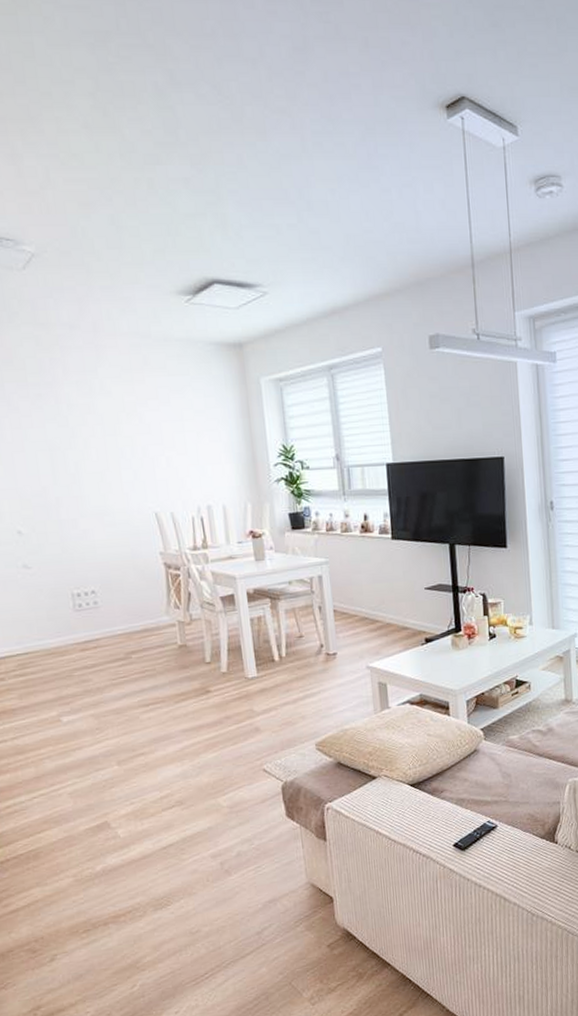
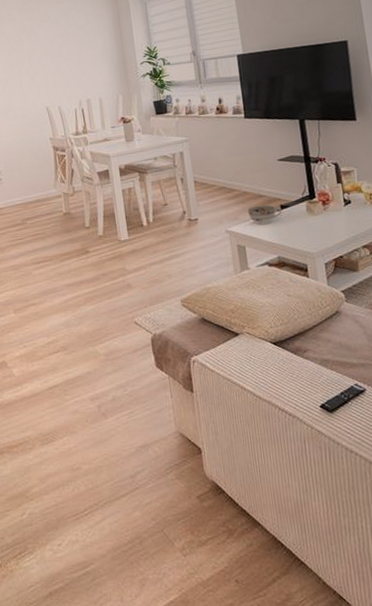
teacup: none [391,638,427,661] -> present [248,205,282,226]

